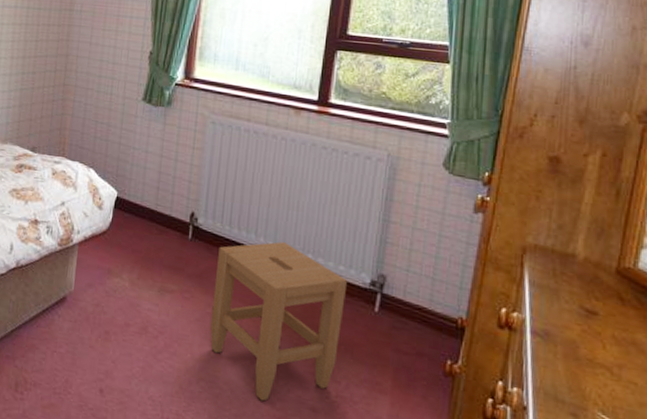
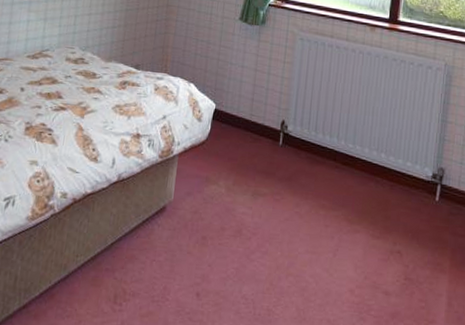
stool: present [210,242,348,401] -> none [298,144,414,290]

